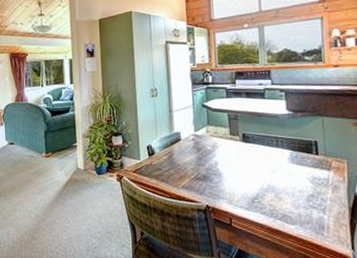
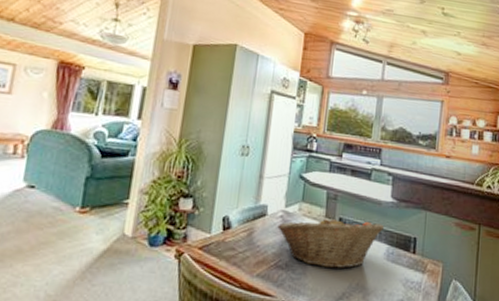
fruit basket: none [191,133,285,175] -> present [277,215,385,269]

